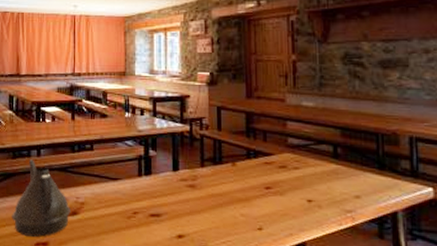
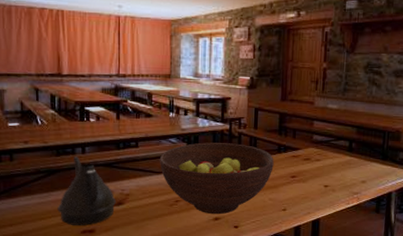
fruit bowl: none [116,145,243,232] -> present [160,142,274,215]

